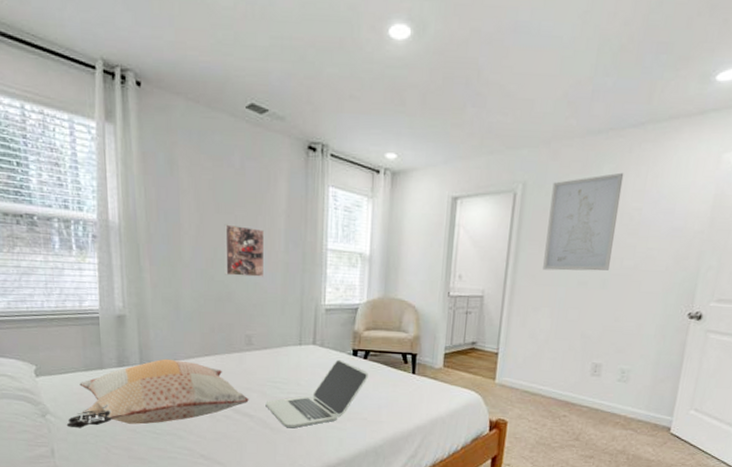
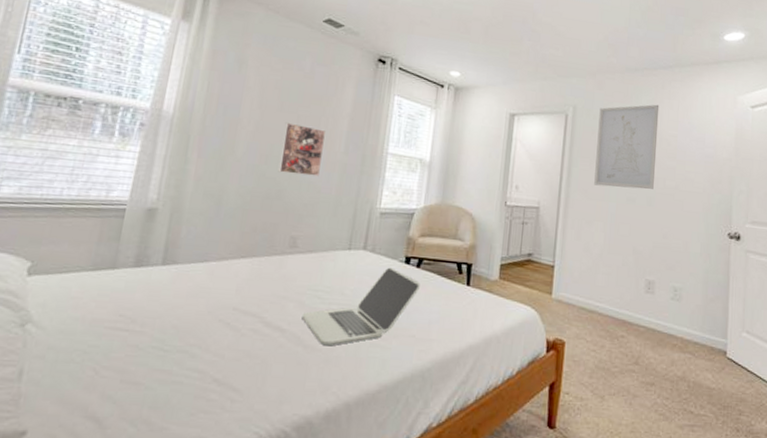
decorative pillow: present [66,358,249,429] -> none [49,259,284,343]

